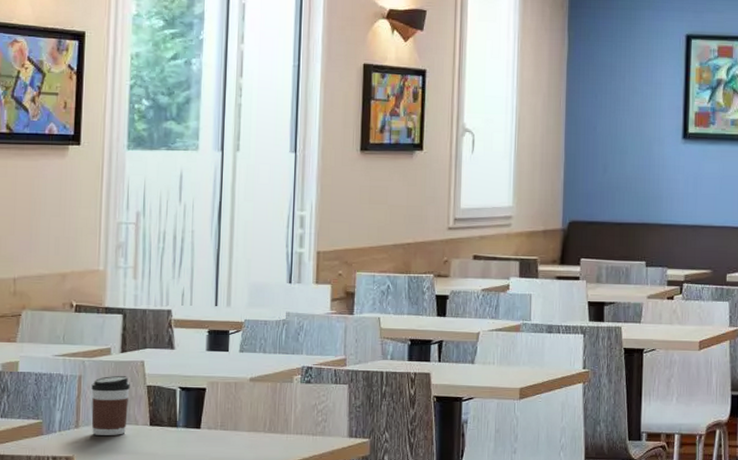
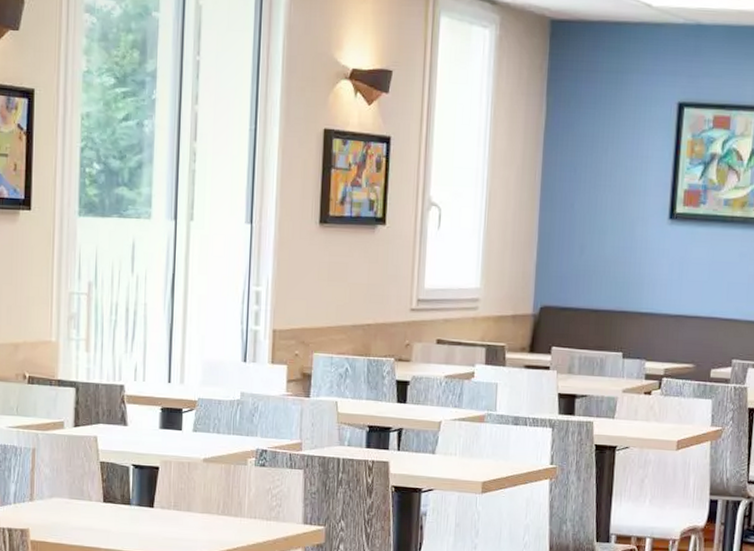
coffee cup: present [91,375,130,435] -> none [45,449,83,510]

